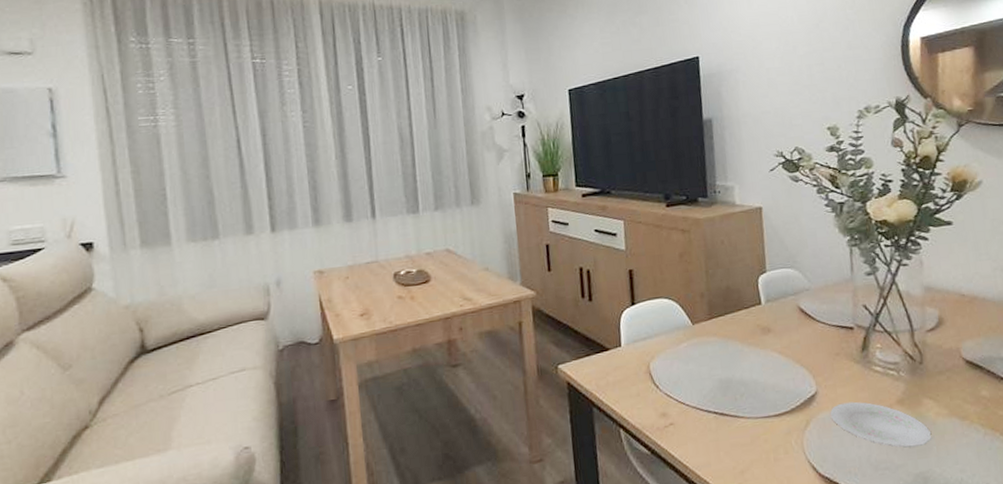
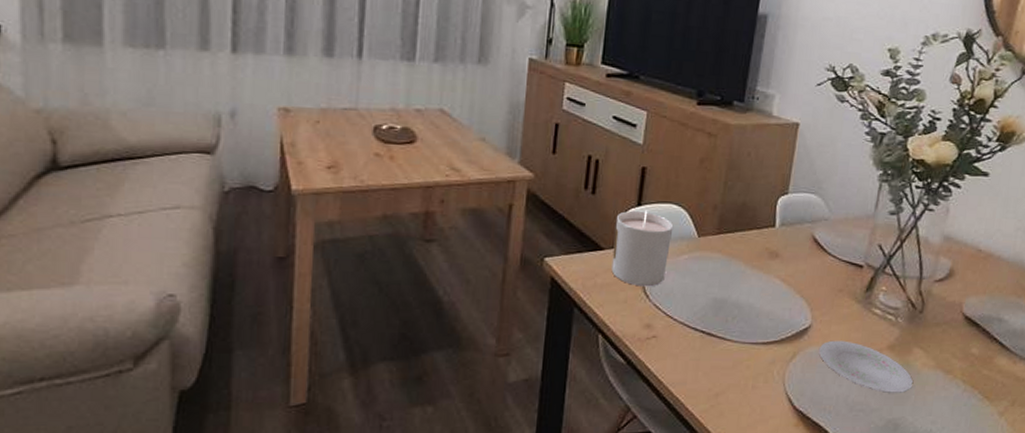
candle: none [614,307,670,379] -> present [611,209,674,287]

